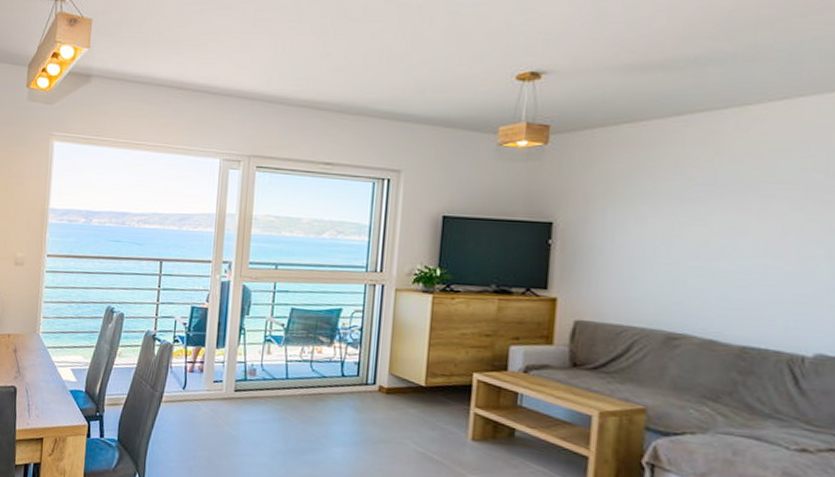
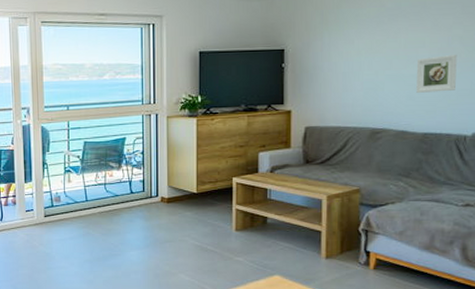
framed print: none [733,248,795,296] -> present [416,54,457,93]

